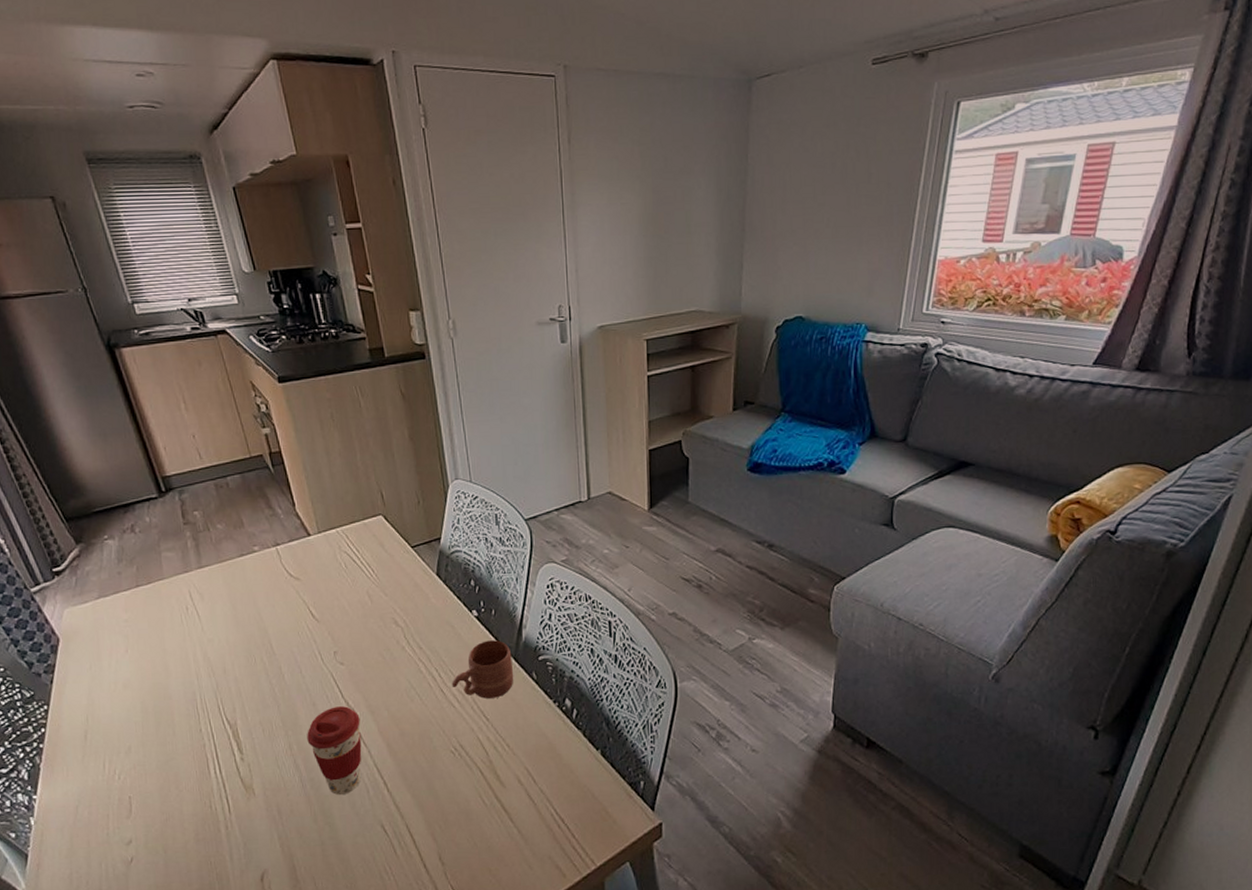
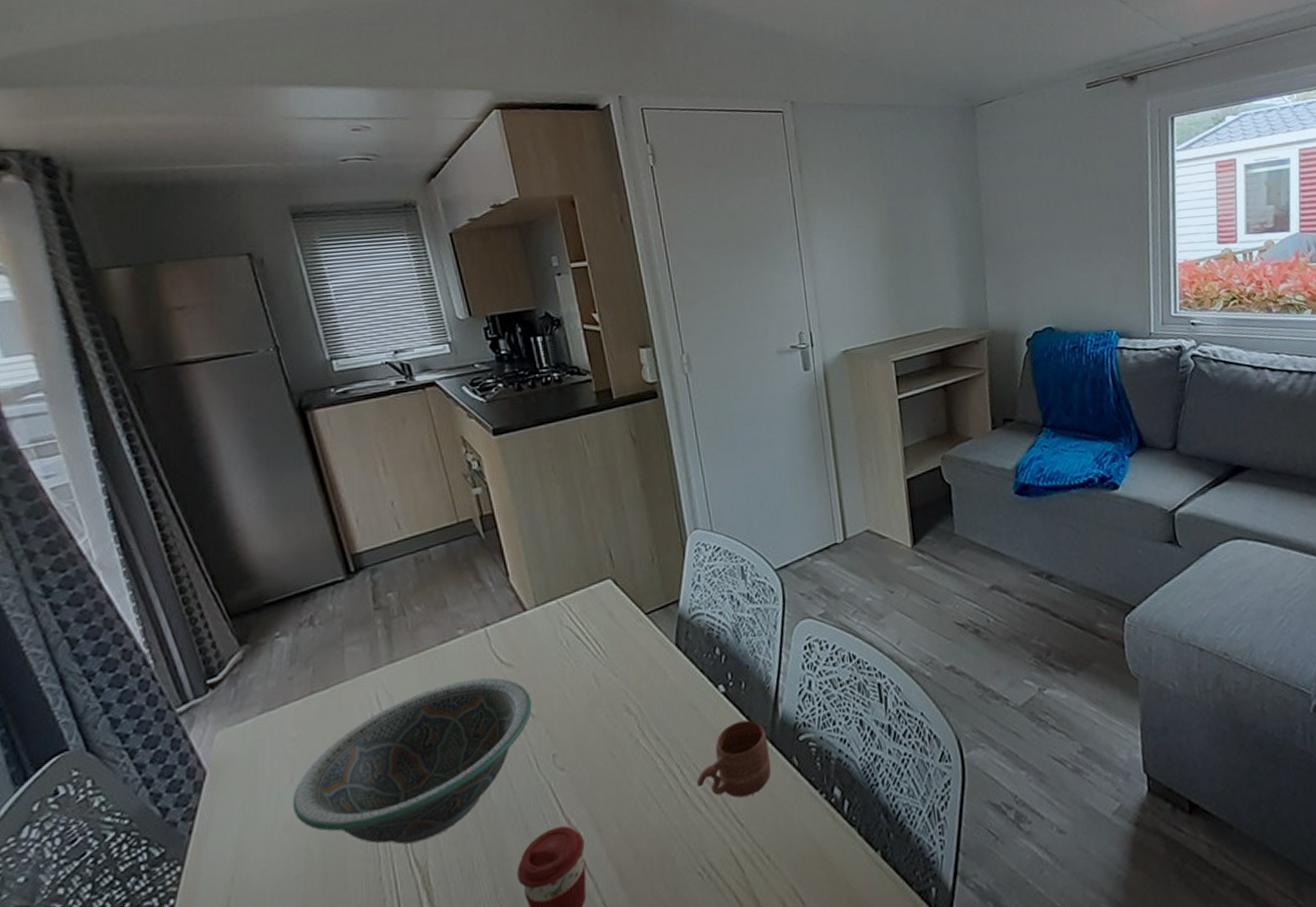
decorative bowl: none [128,587,317,707] -> present [292,677,532,845]

